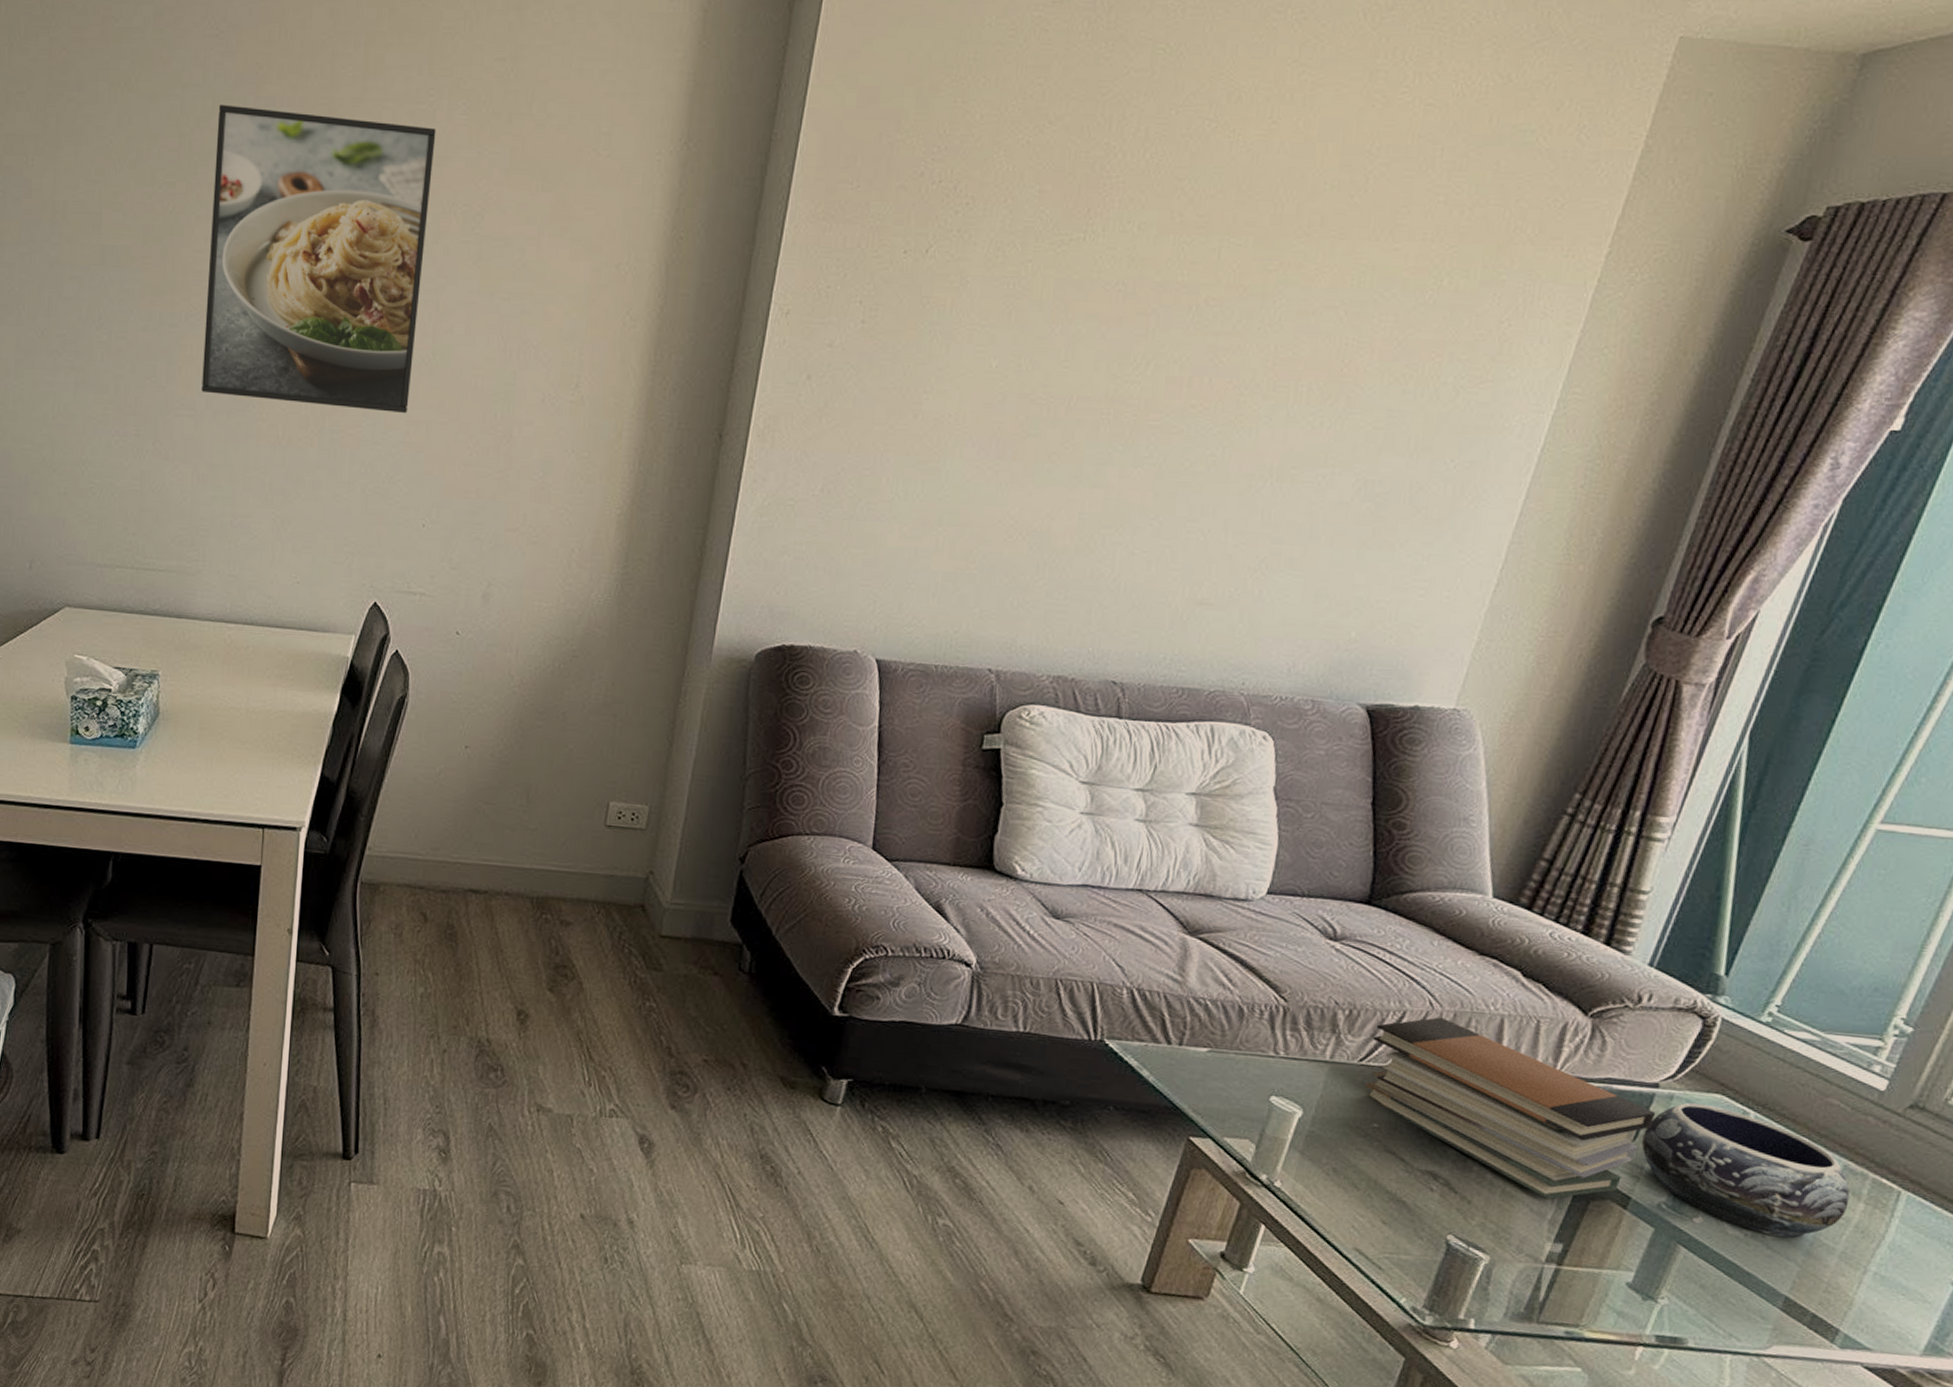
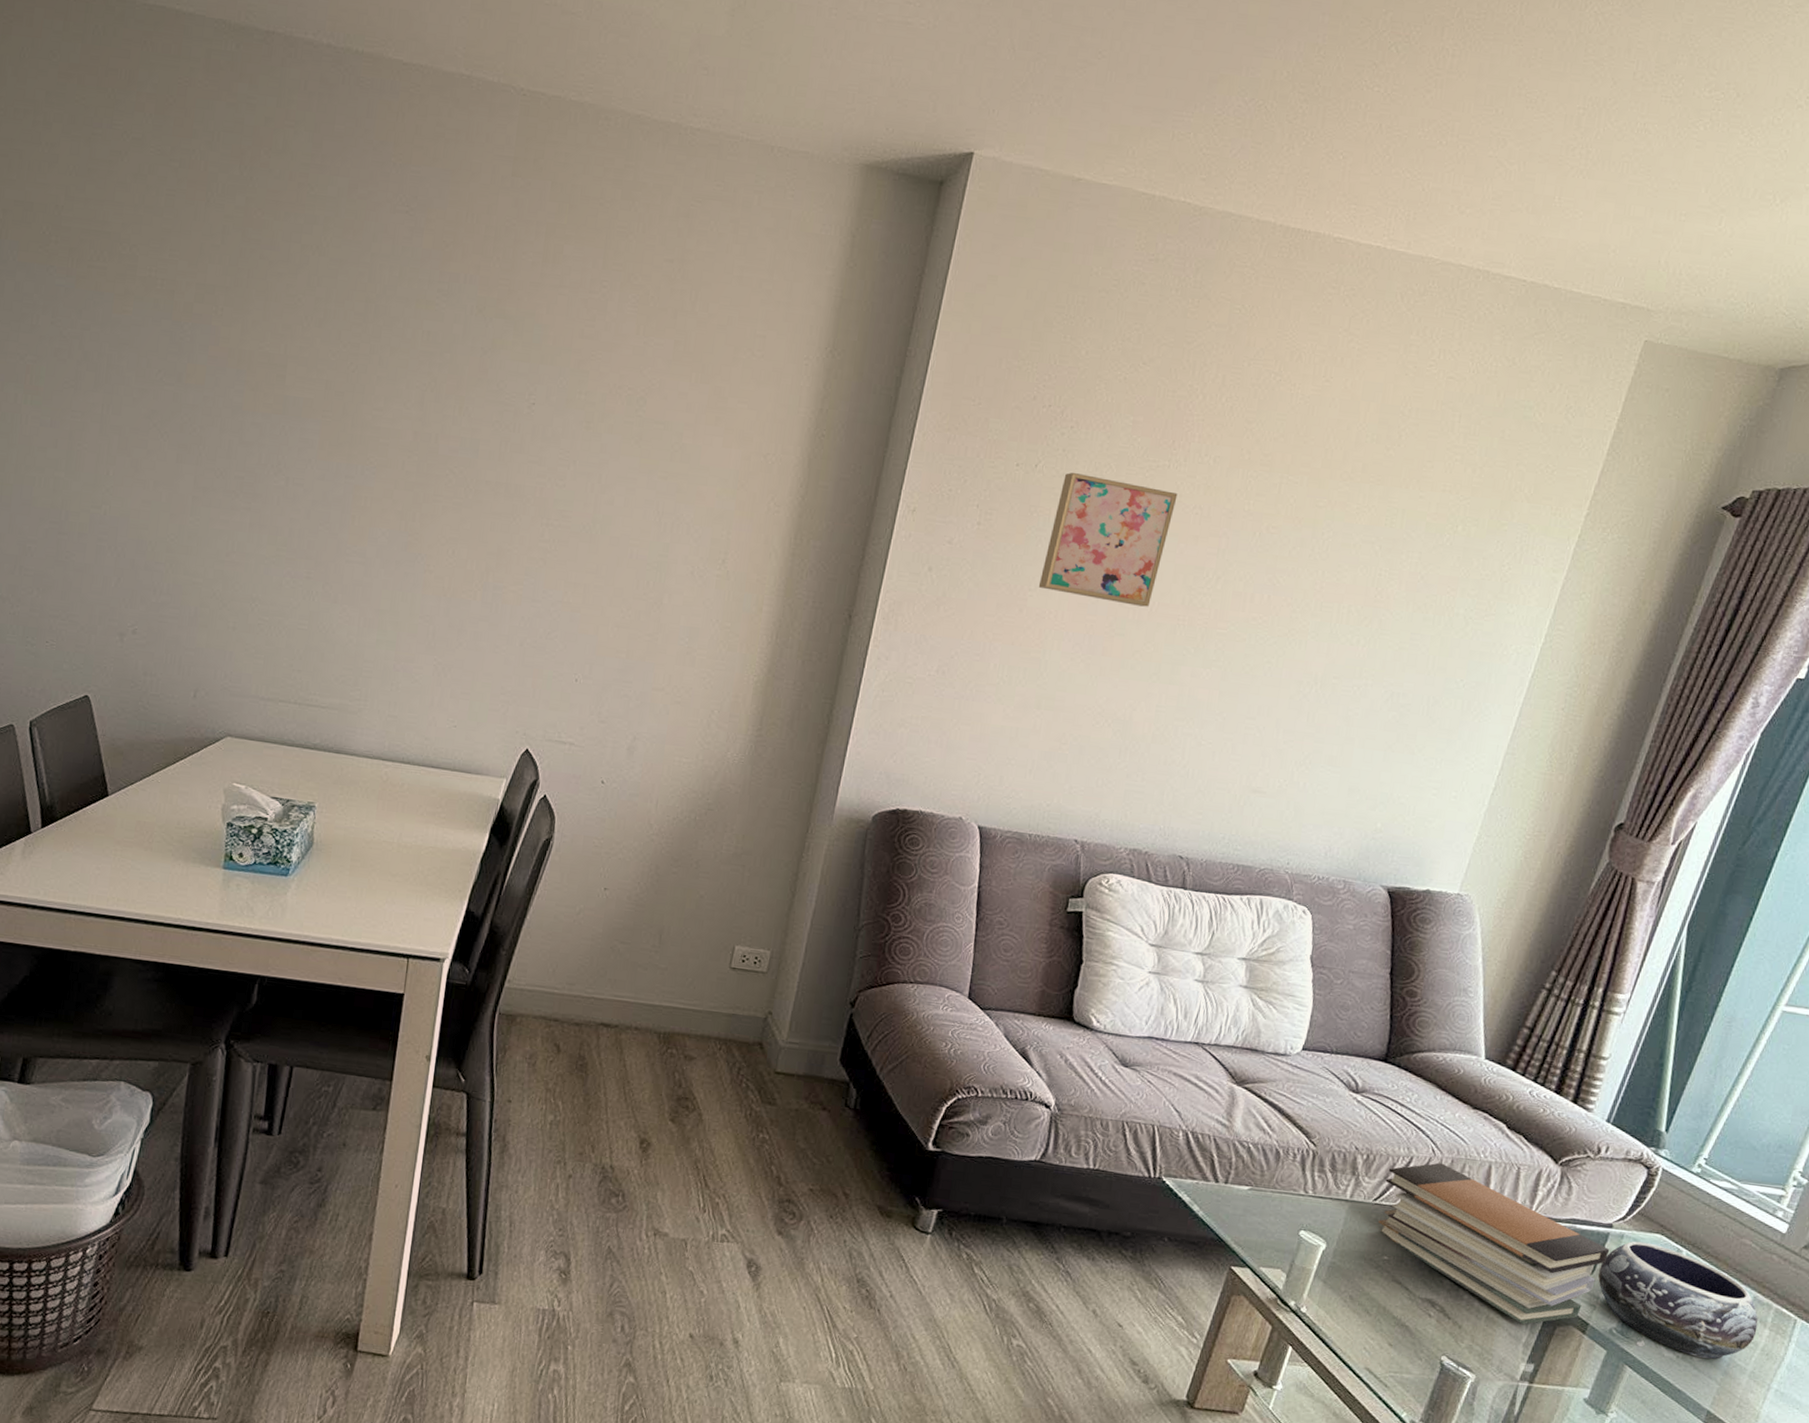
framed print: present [201,104,436,414] -> none [373,276,607,576]
wall art: none [934,254,1096,402] -> present [1038,472,1178,607]

